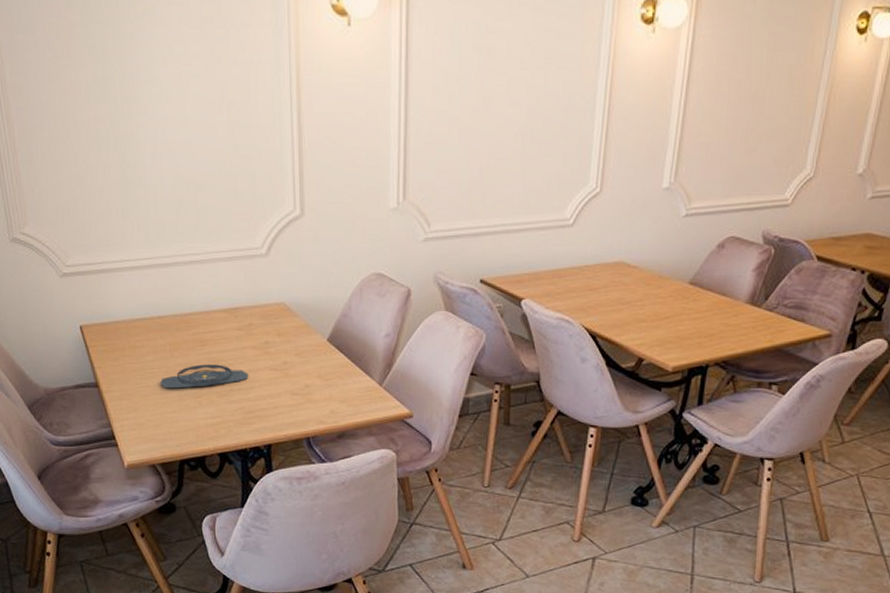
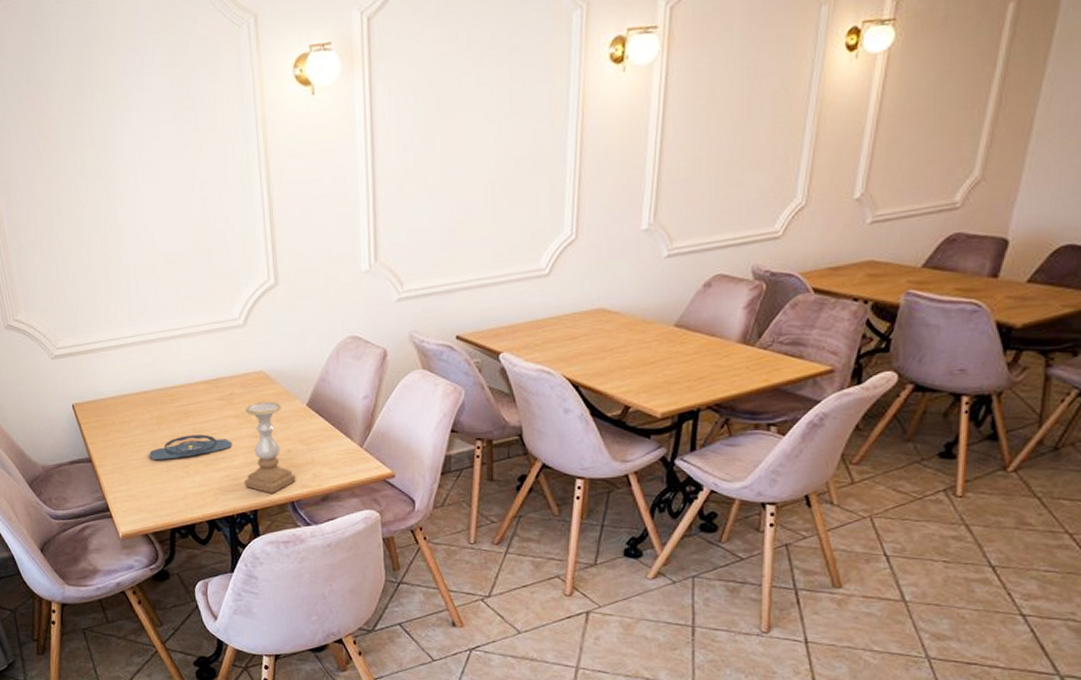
candle holder: none [259,334,313,428] -> present [244,401,296,493]

